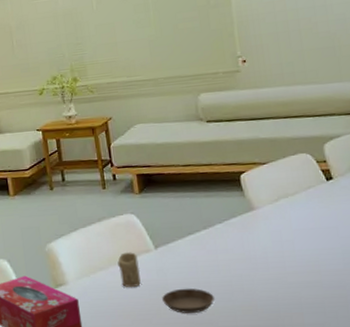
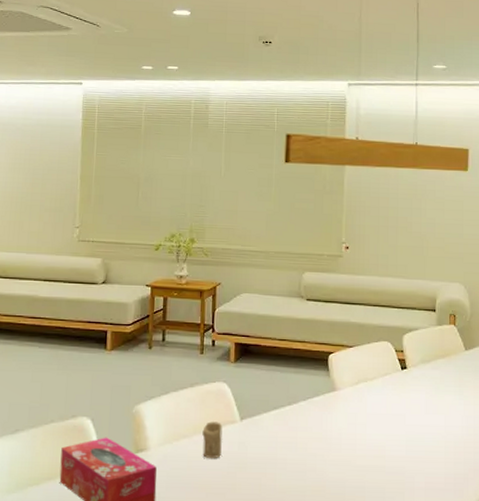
saucer: present [162,288,215,313] -> none [239,463,288,490]

